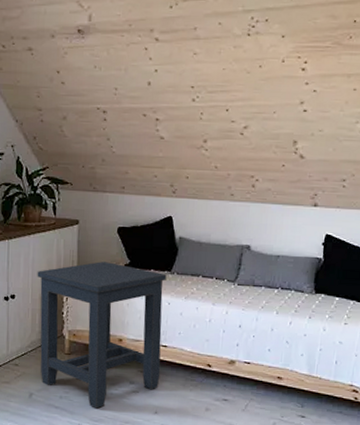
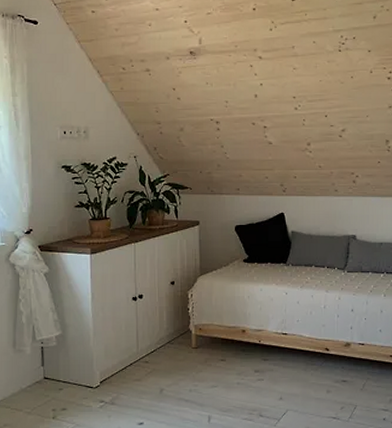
side table: present [37,261,167,409] -> none [162,258,283,399]

